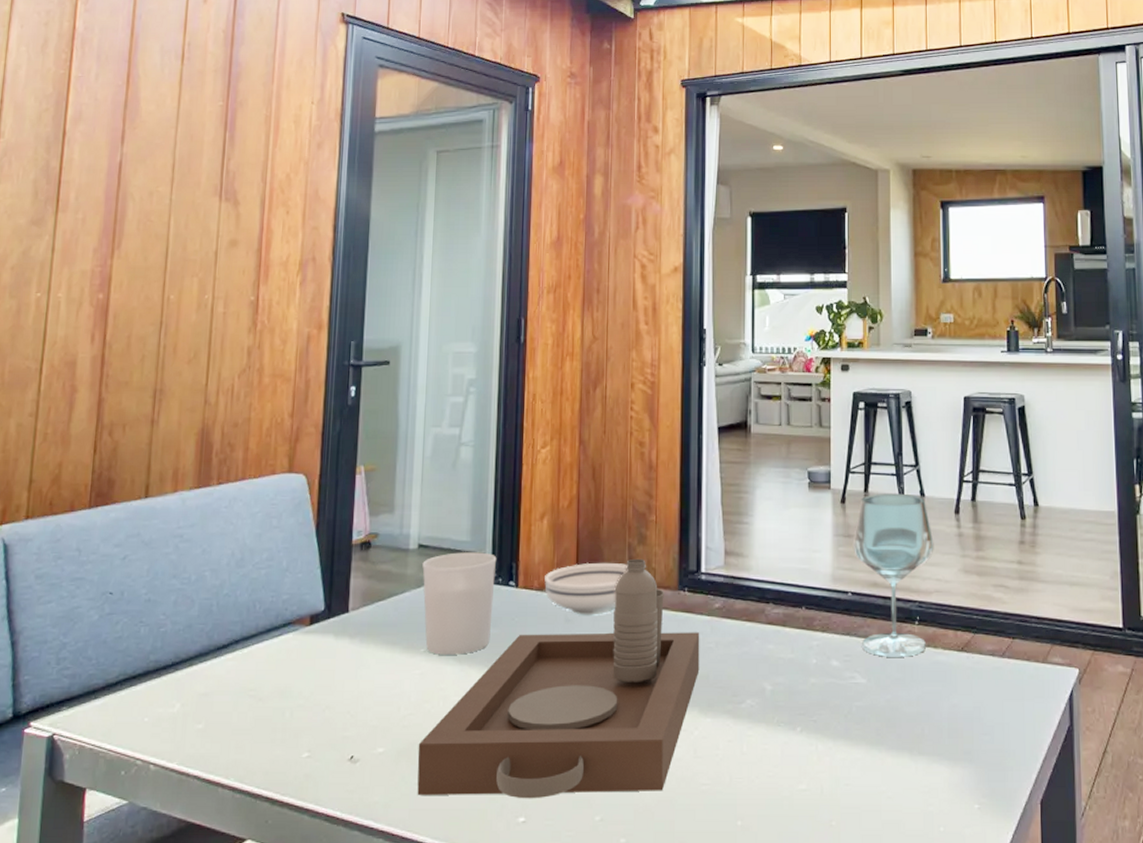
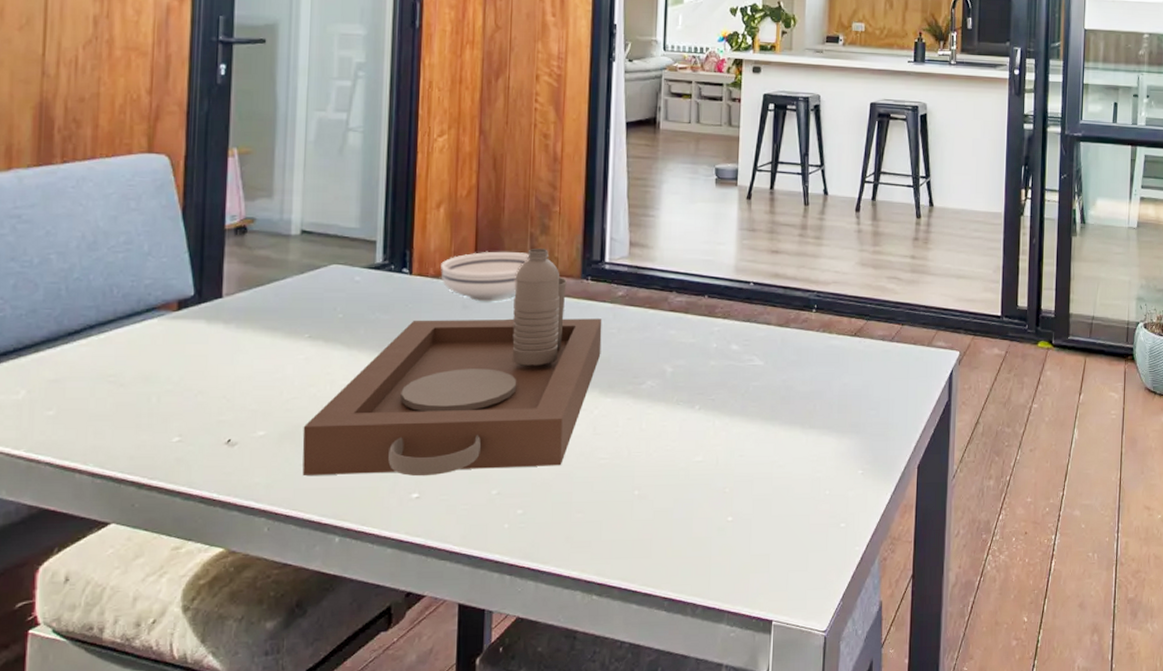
candle holder: present [422,552,497,655] -> none [306,239,389,340]
wine glass: present [852,493,934,657] -> none [756,191,834,342]

